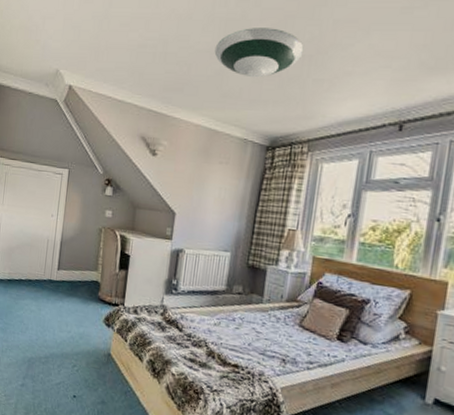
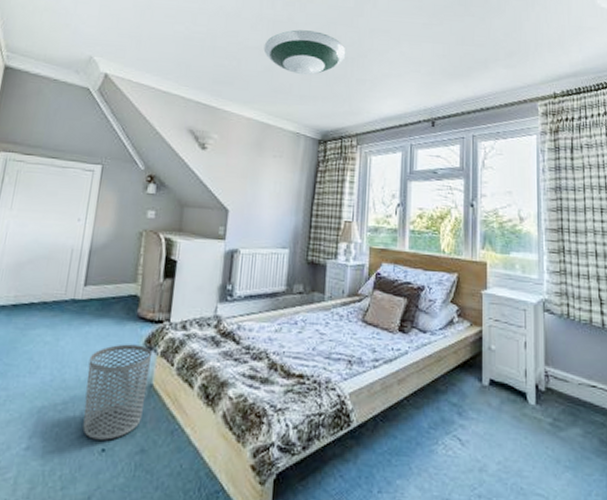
waste bin: none [59,319,110,390] -> present [82,344,153,440]

